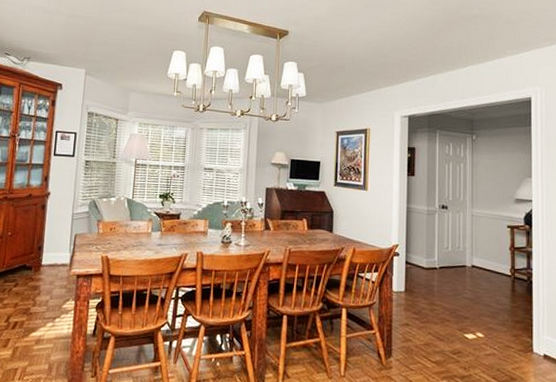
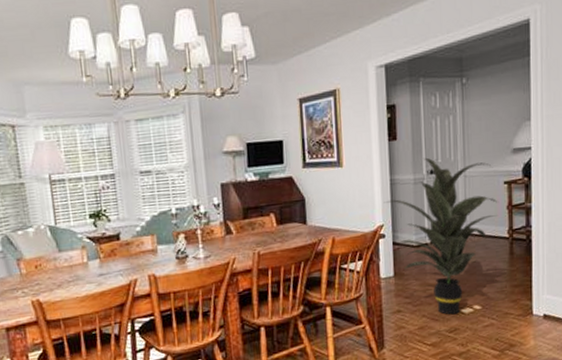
indoor plant: none [400,194,502,338] -> present [384,157,498,315]

